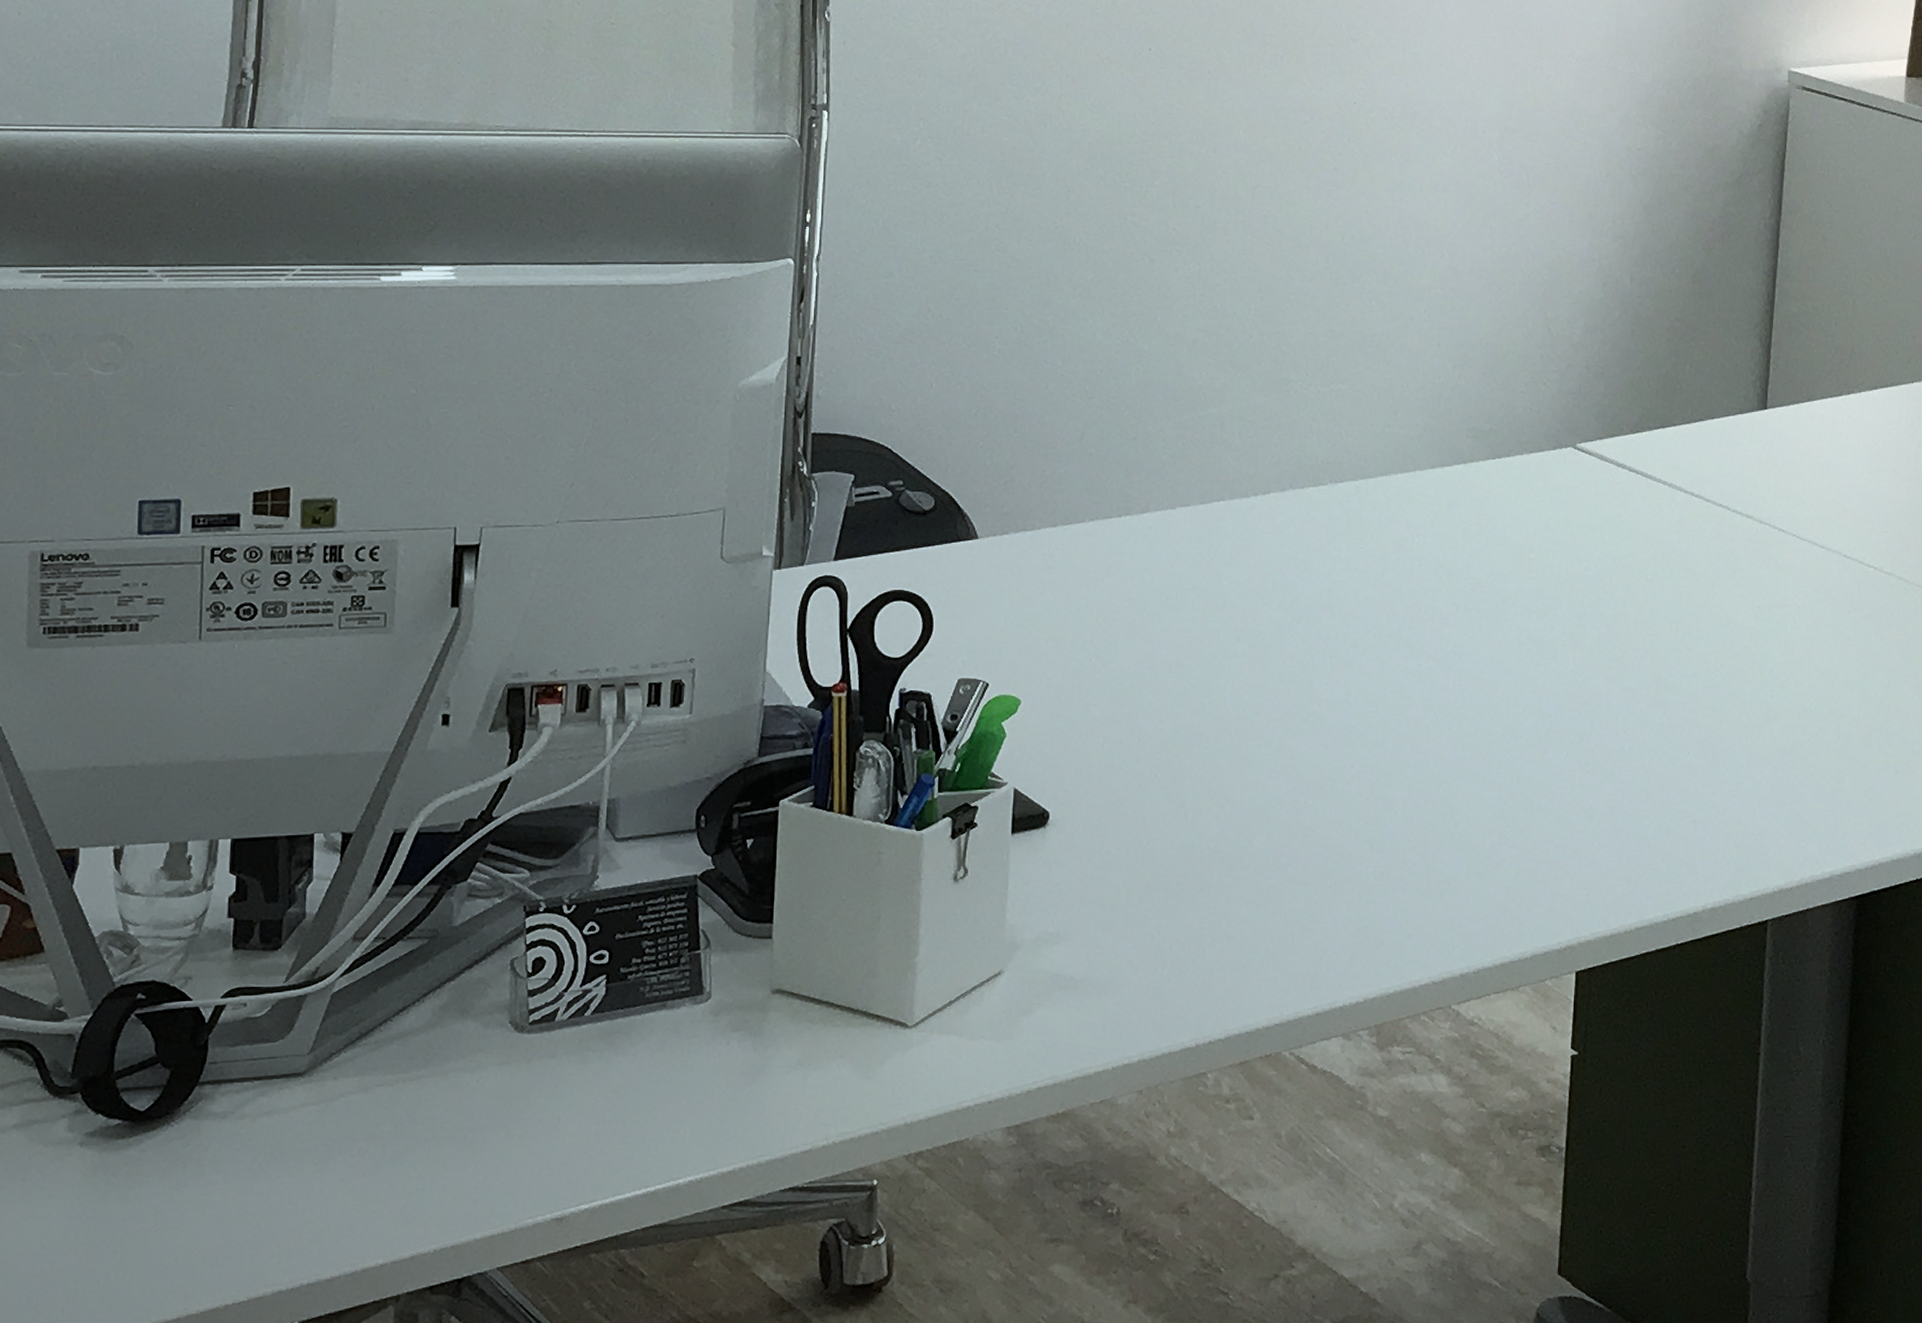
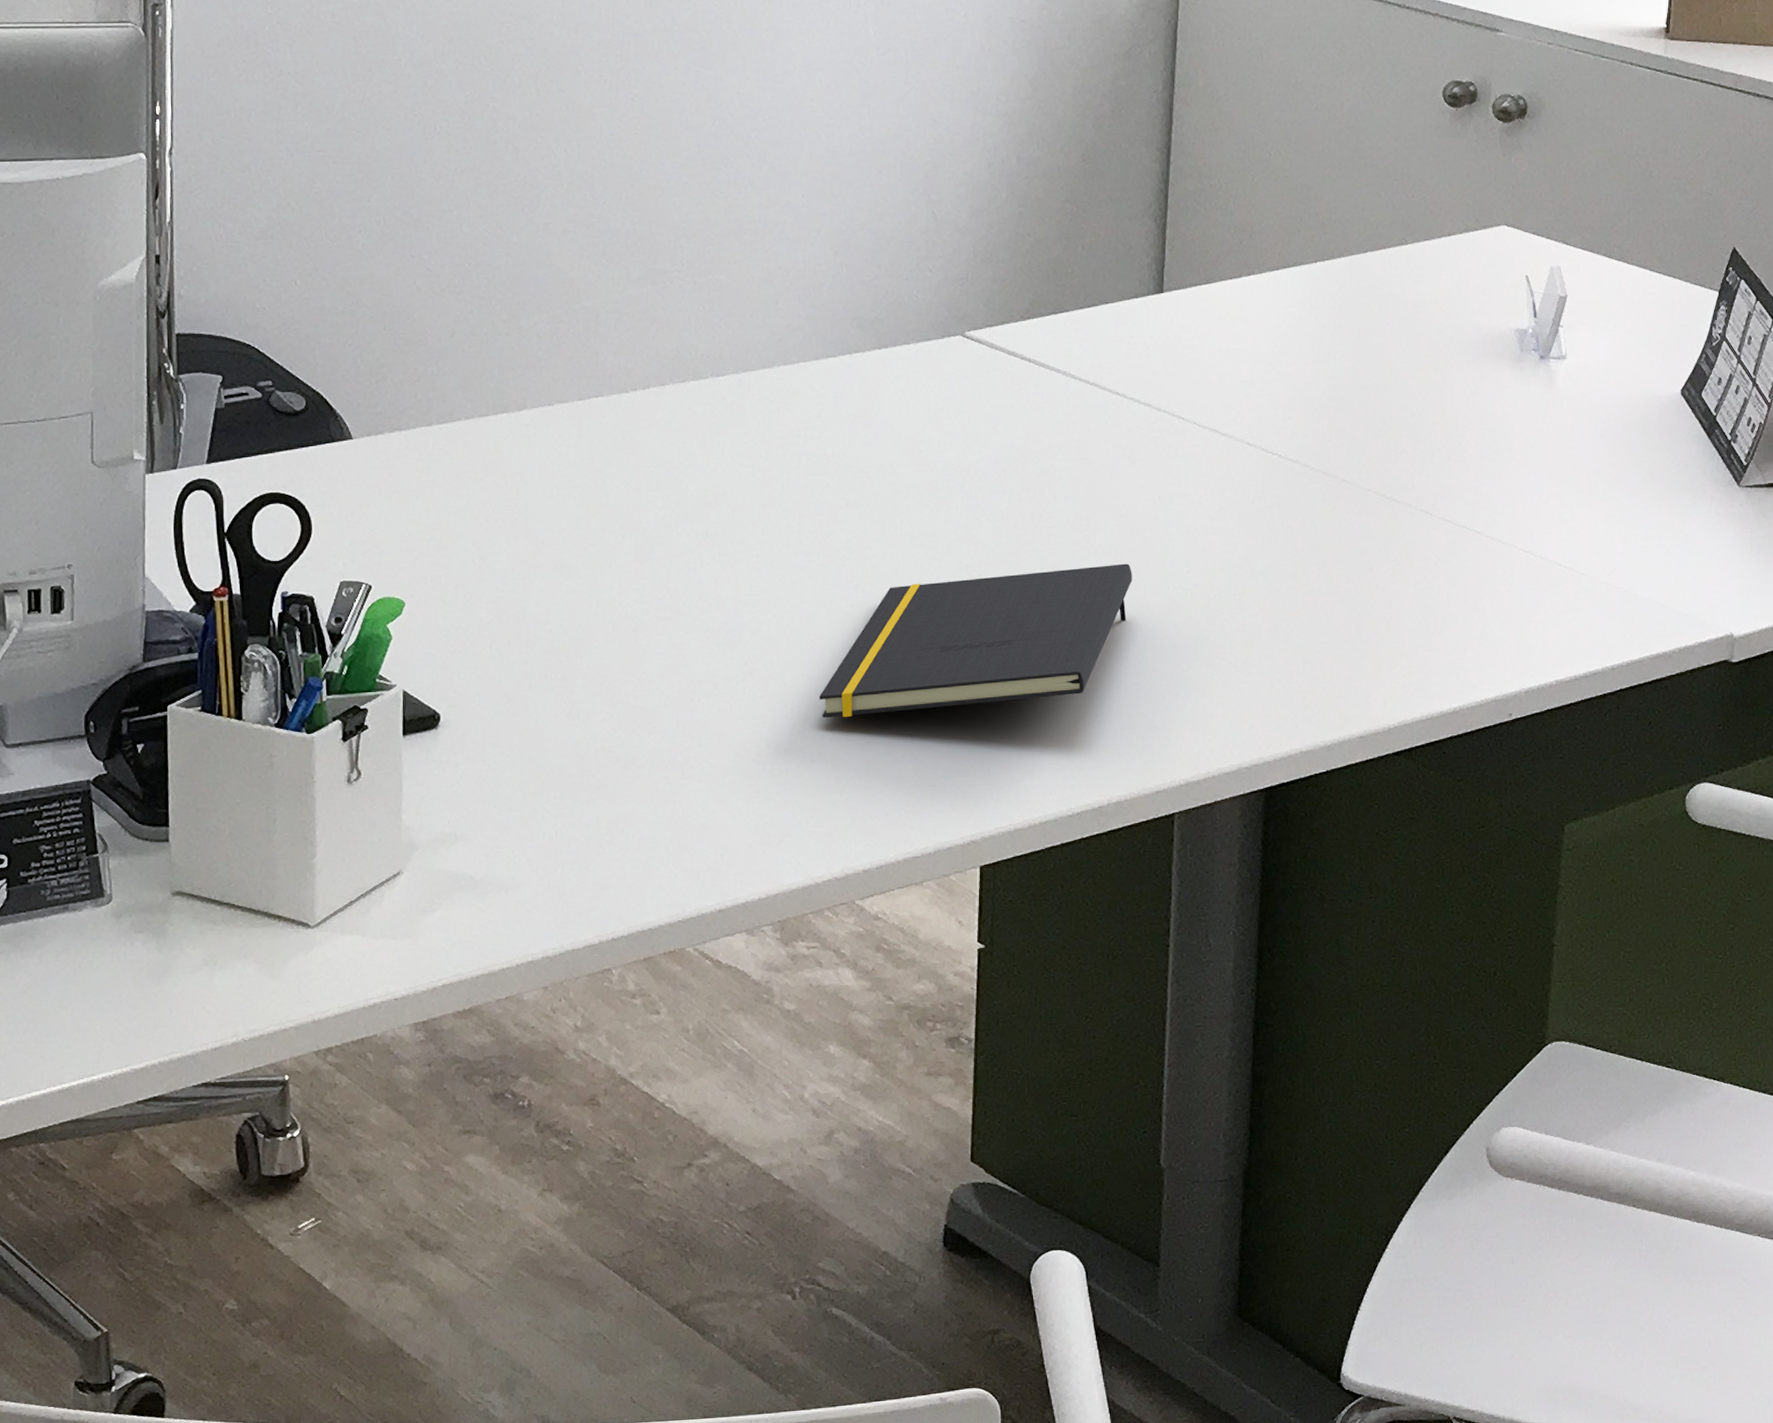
notepad: none [1423,671,1731,821] -> present [819,563,1132,718]

